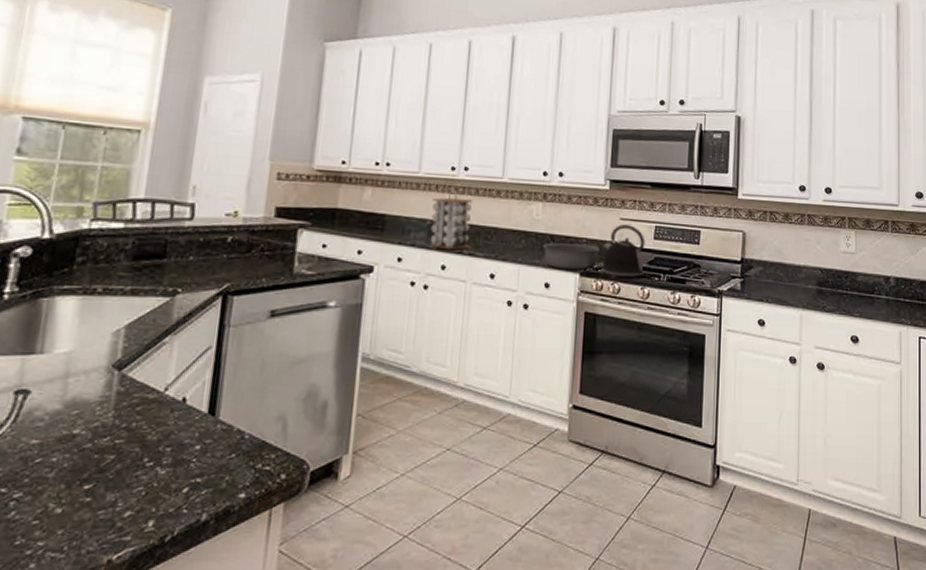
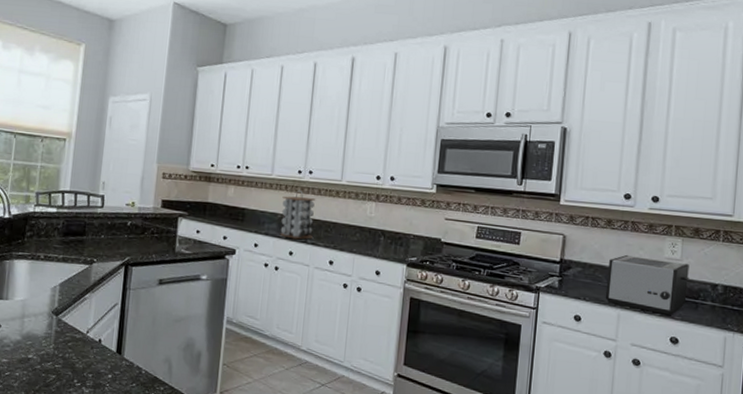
bowl: present [543,243,600,270] -> none [375,237,425,262]
kettle: present [601,224,645,280] -> none [426,224,468,273]
toaster: none [787,250,865,312] -> present [605,254,690,315]

